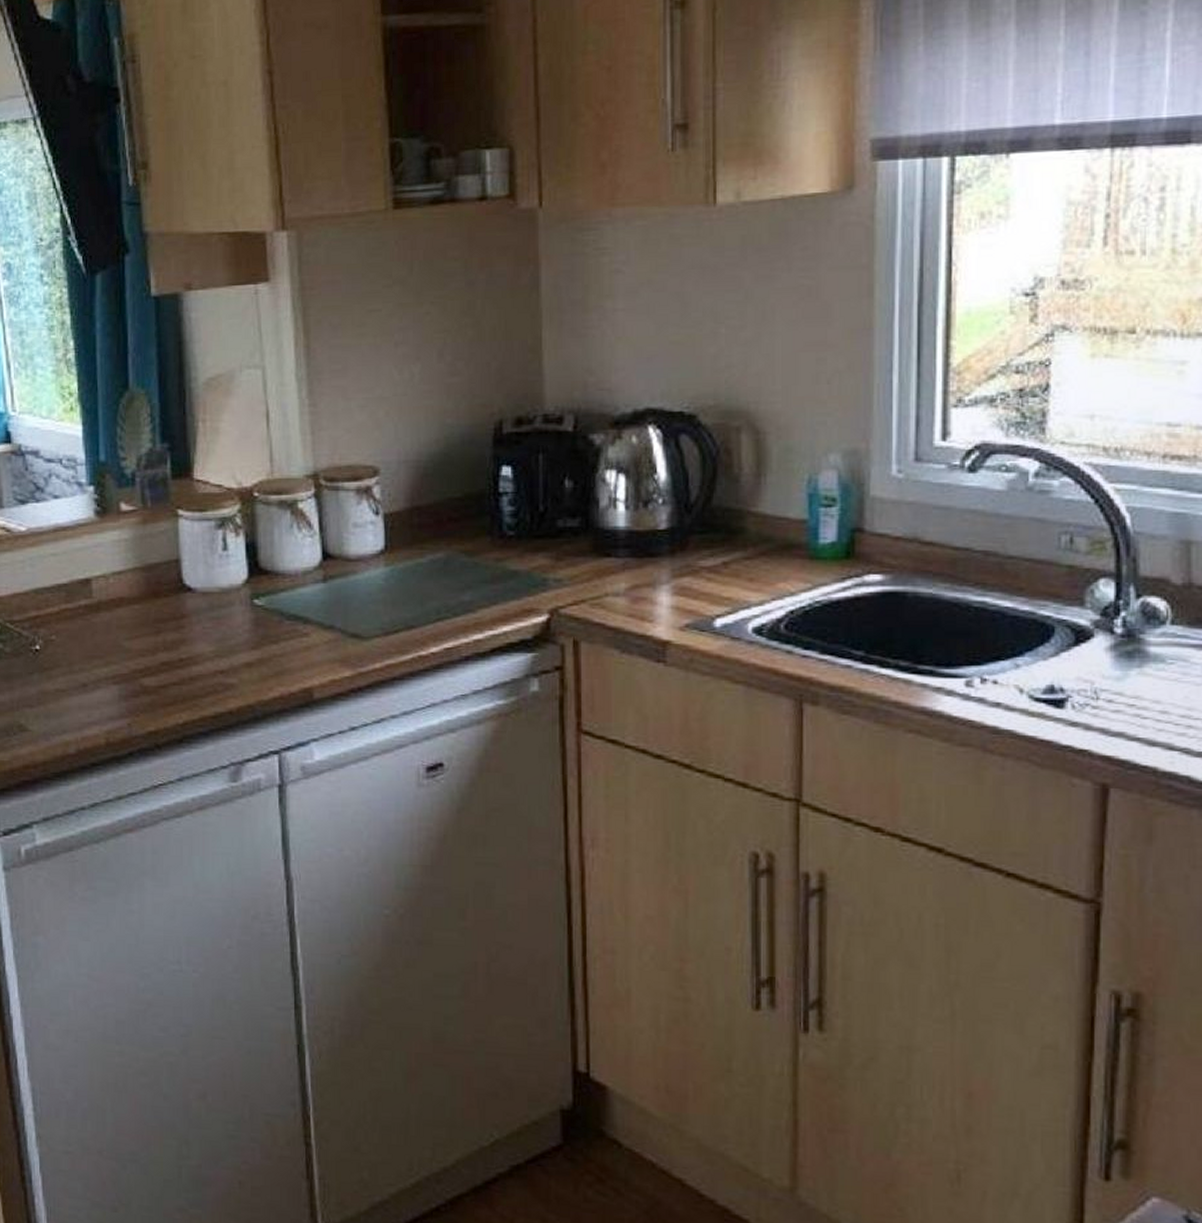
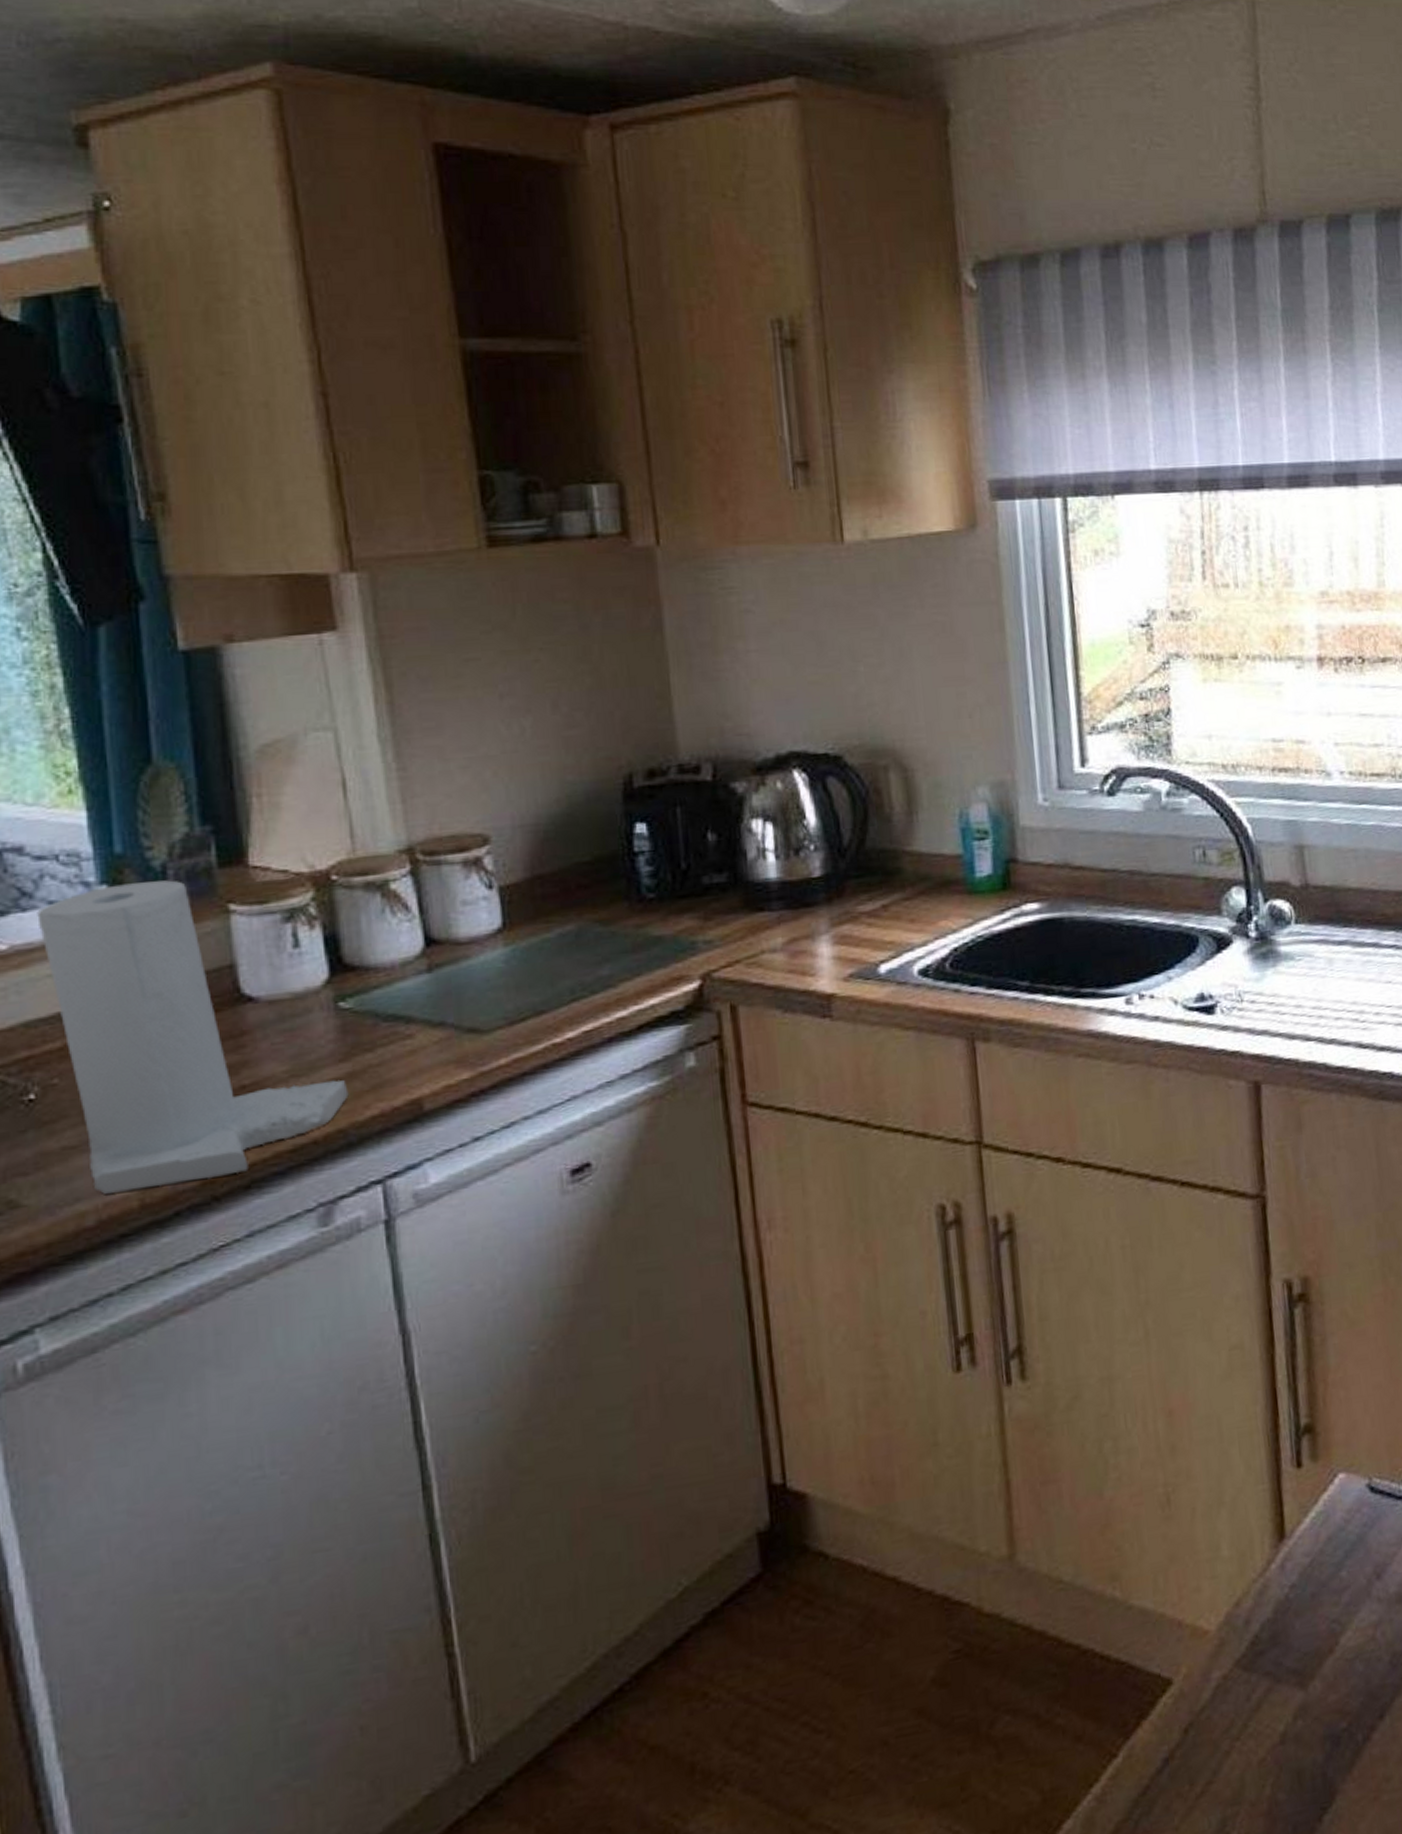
paper towel: none [46,486,257,731] -> present [37,880,349,1194]

